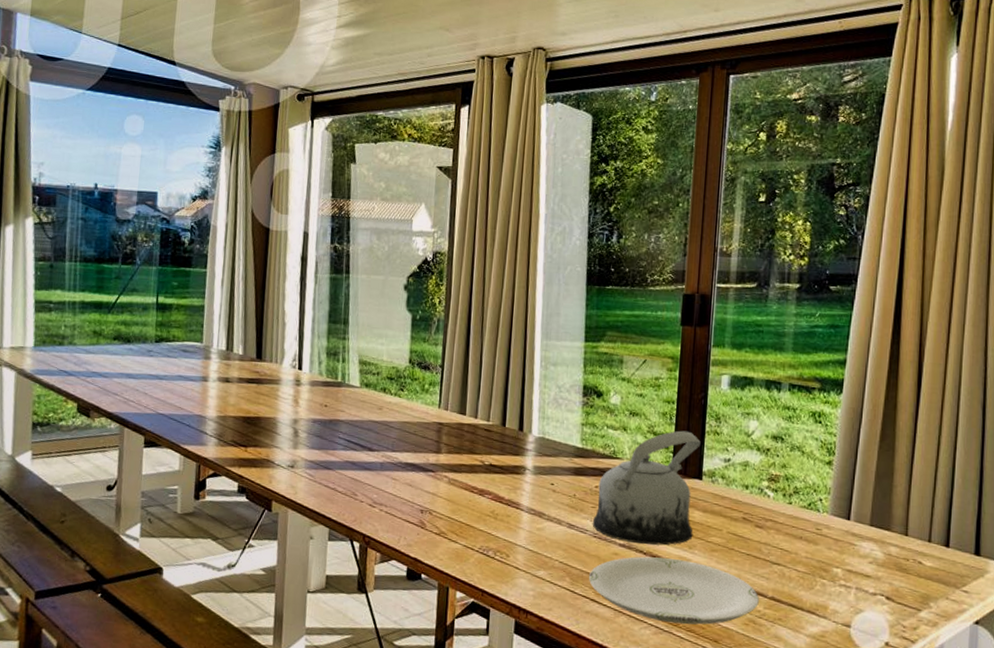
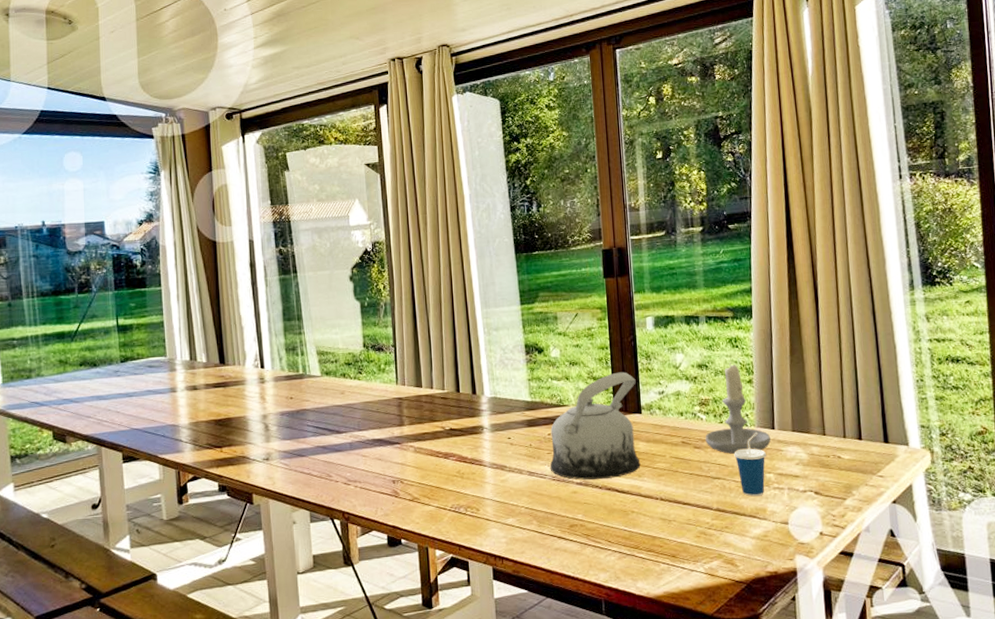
plate: present [588,556,759,625] -> none [553,488,706,547]
candle: none [769,438,844,542] -> present [705,362,771,454]
cup: none [799,519,836,591] -> present [734,432,766,497]

